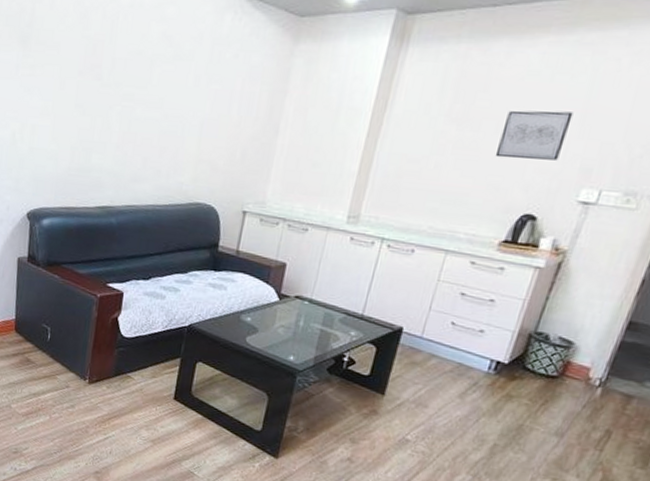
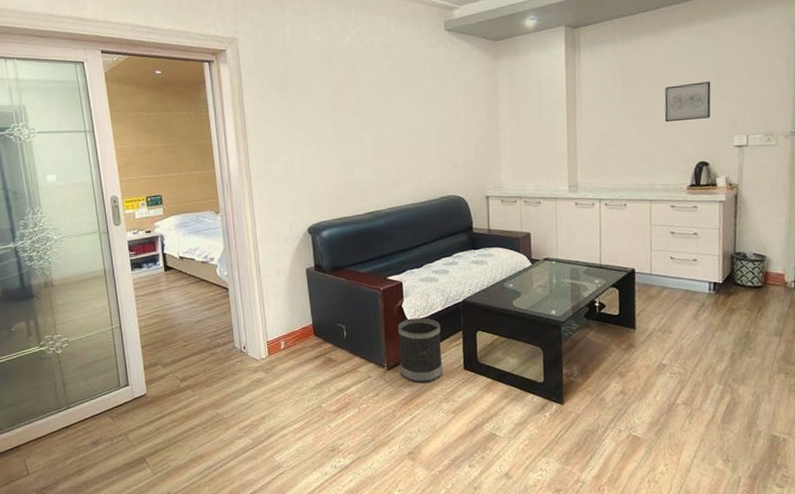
wastebasket: none [102,333,157,405] -> present [397,317,443,383]

